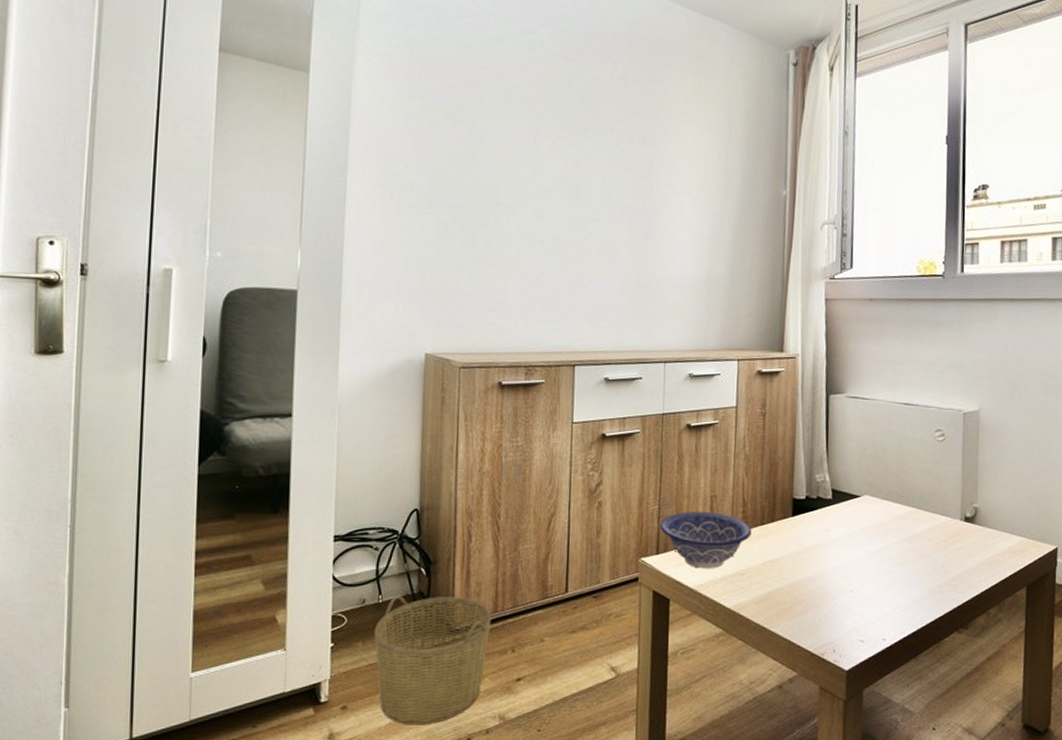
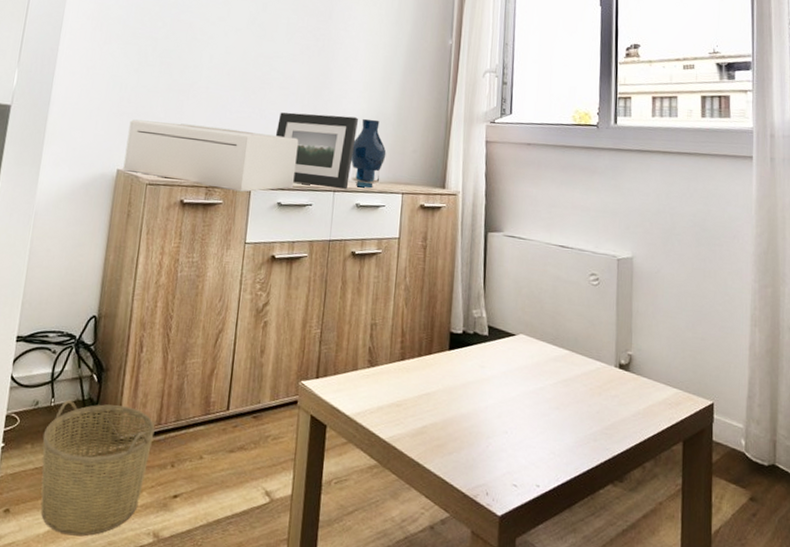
decorative box: none [432,298,624,369] -> present [123,119,299,192]
picture frame: none [597,280,688,360] -> present [275,112,359,190]
decorative bowl: present [660,512,752,569] -> none [321,337,409,398]
vase: none [681,282,719,357] -> present [351,118,387,189]

